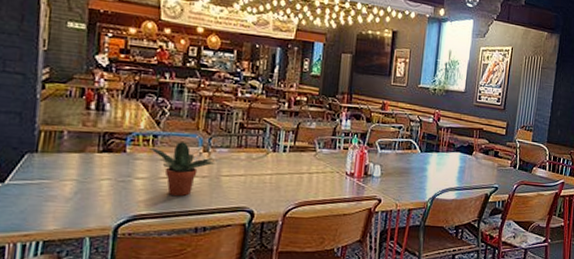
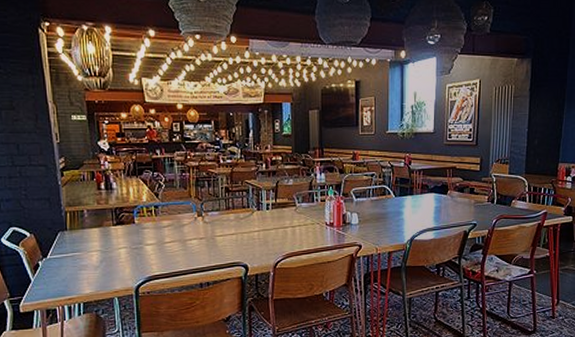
potted plant: present [149,142,215,197] -> none [153,210,209,258]

